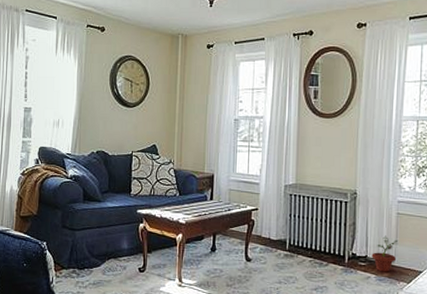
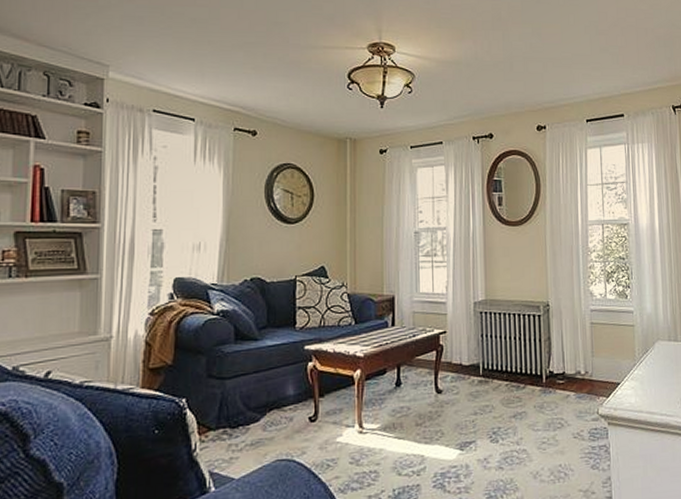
potted plant: present [371,235,397,272] -> none [569,348,594,388]

